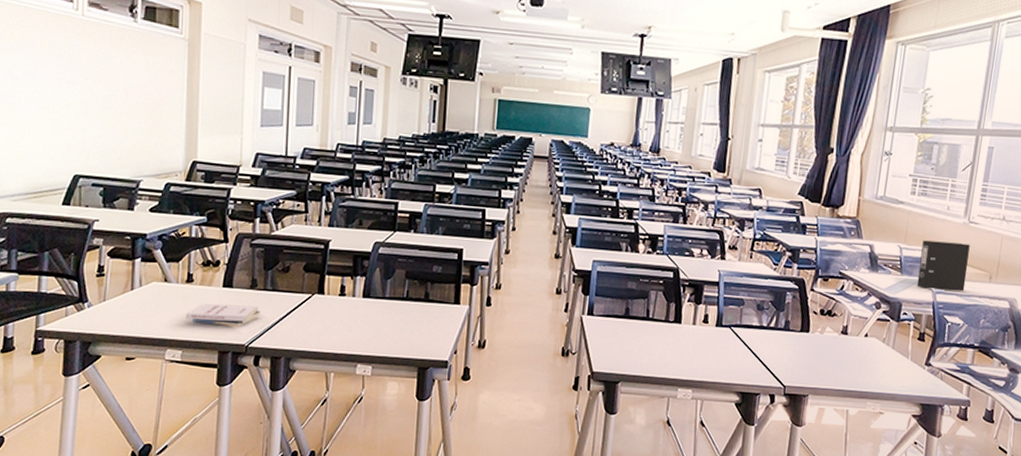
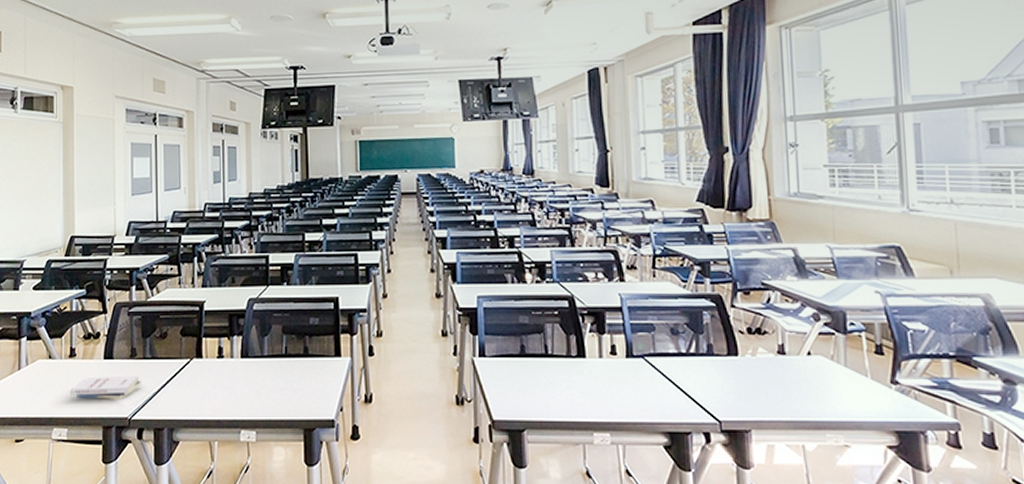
binder: present [916,240,970,292] -> none [856,235,921,292]

